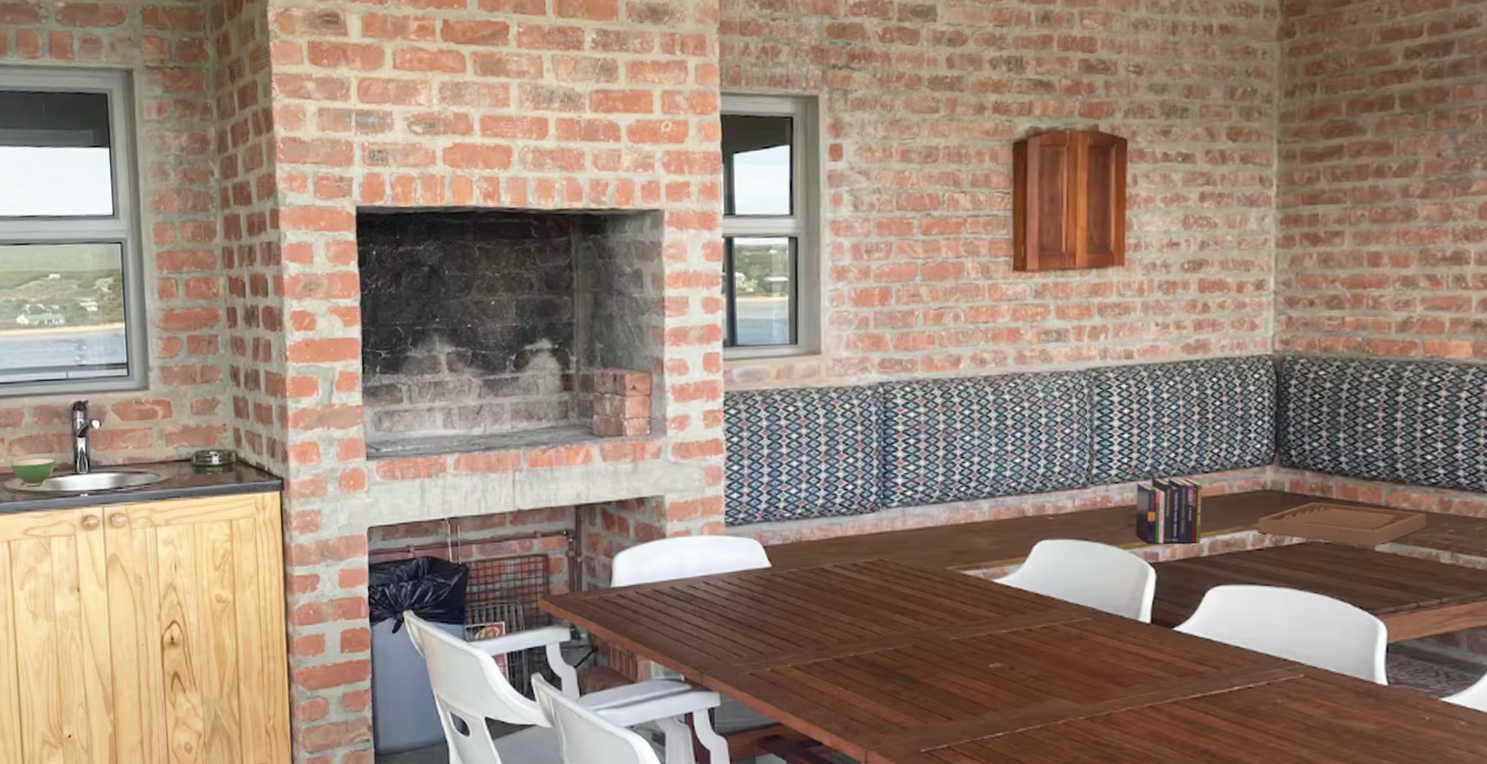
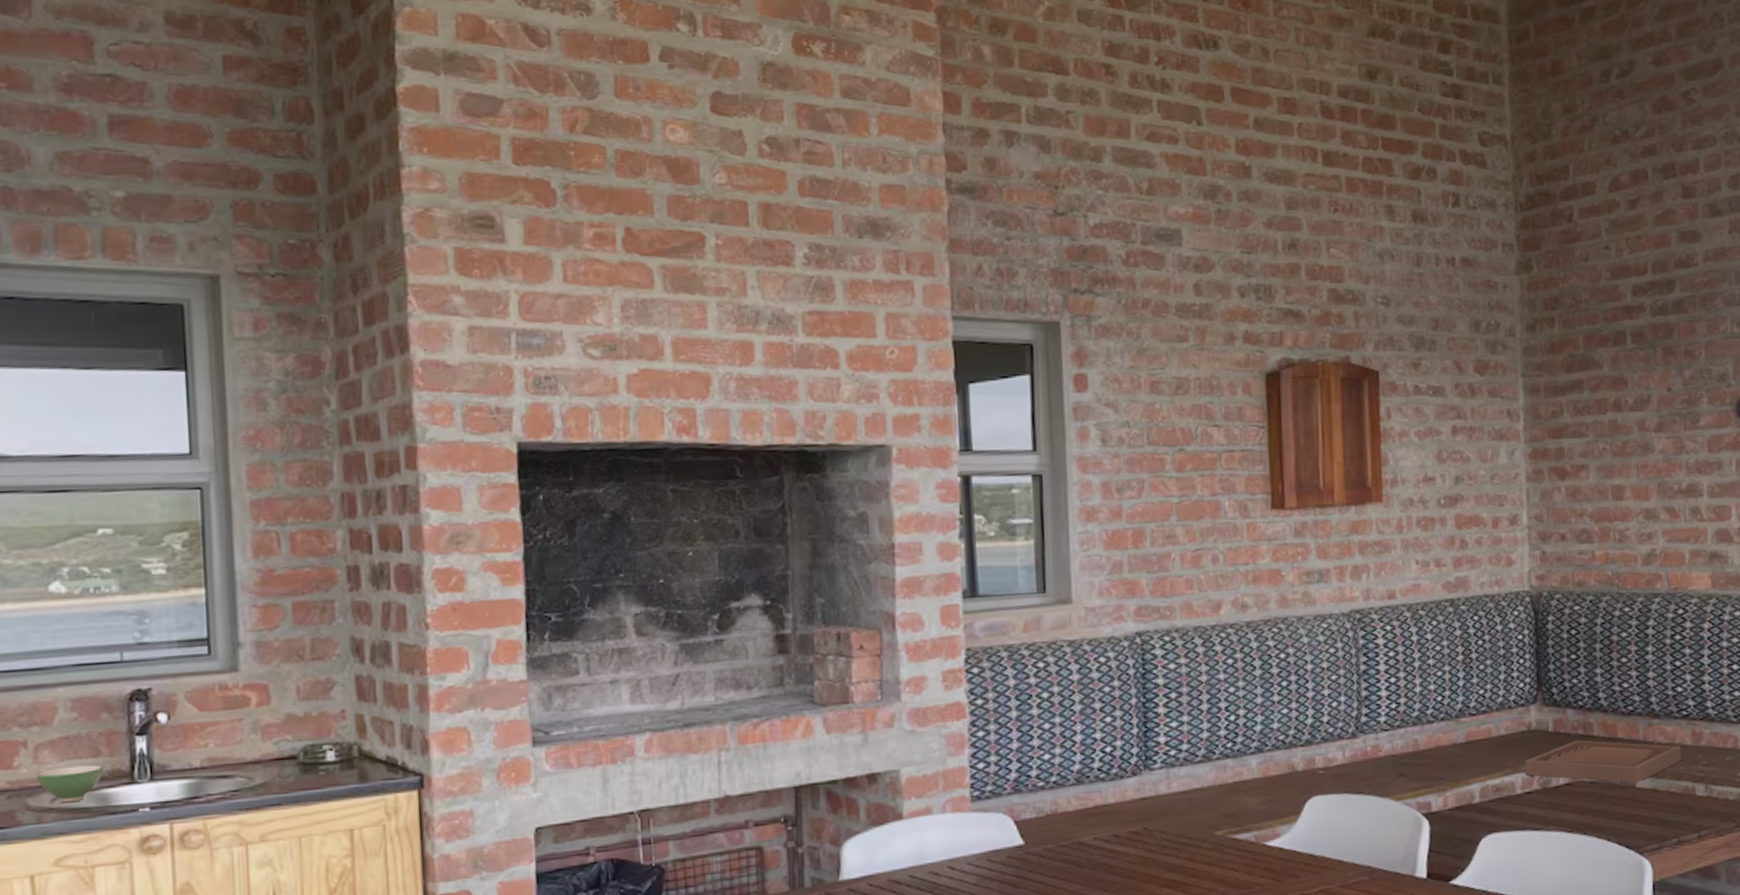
books: present [1135,477,1203,544] -> none [1406,721,1472,794]

